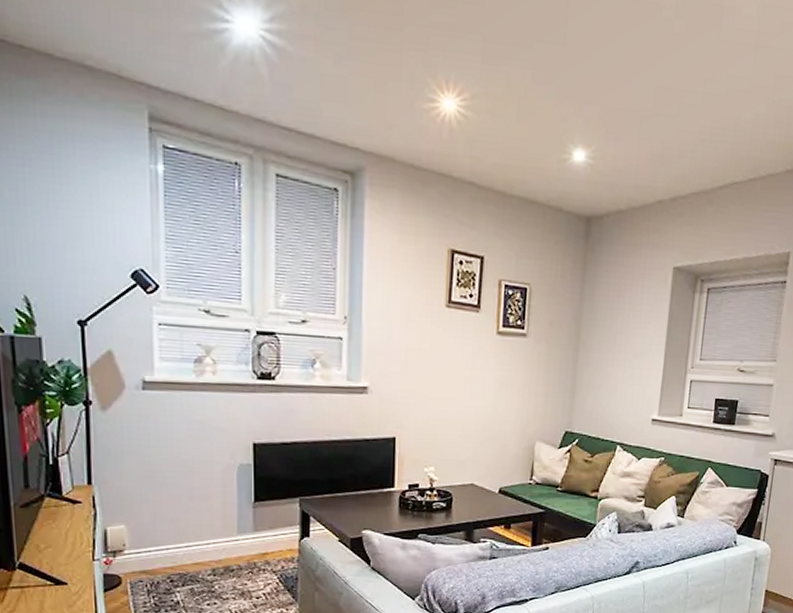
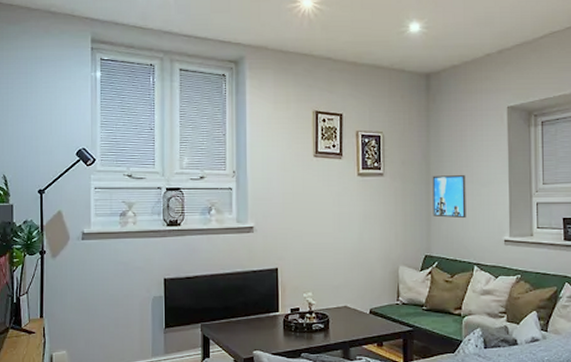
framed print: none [578,341,619,393] -> present [432,175,466,219]

